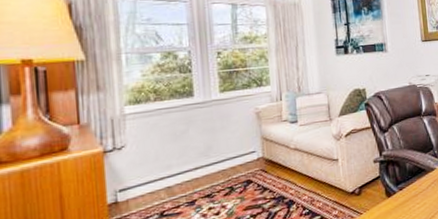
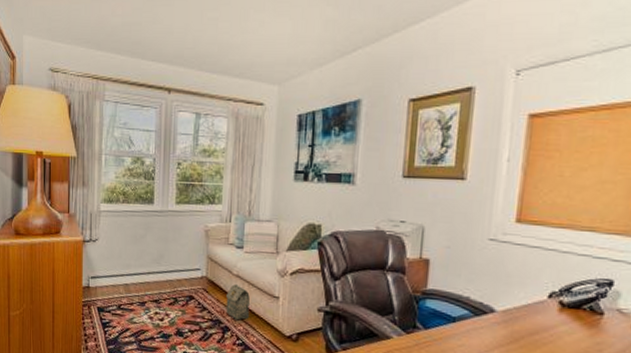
bag: none [286,157,312,192] -> present [226,284,250,320]

